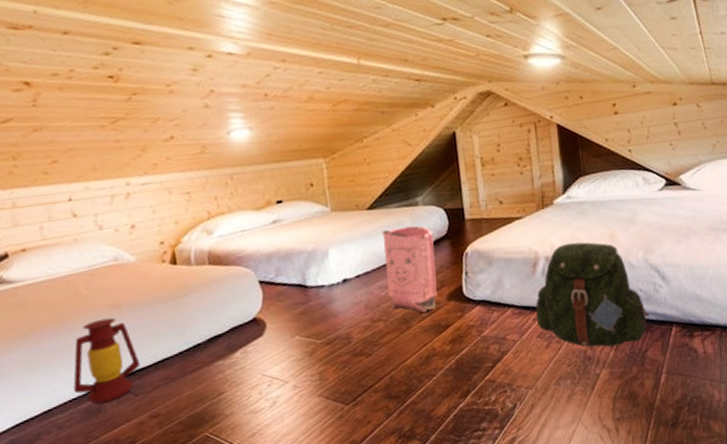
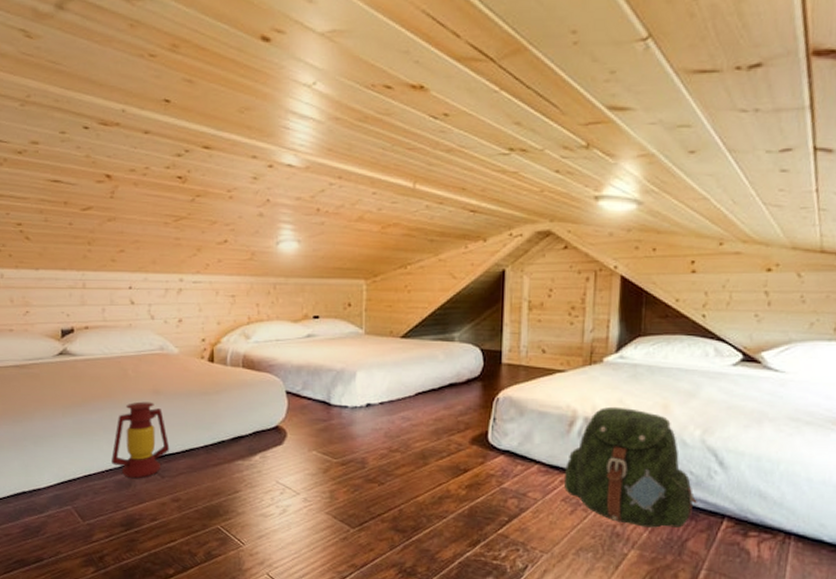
bag: present [381,225,437,313] -> none [409,361,465,453]

